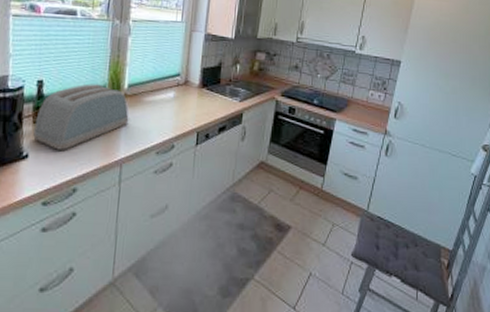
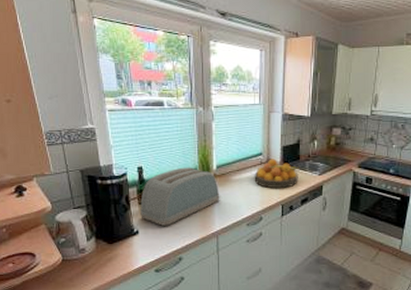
fruit bowl: none [169,81,219,115] -> present [254,159,300,189]

